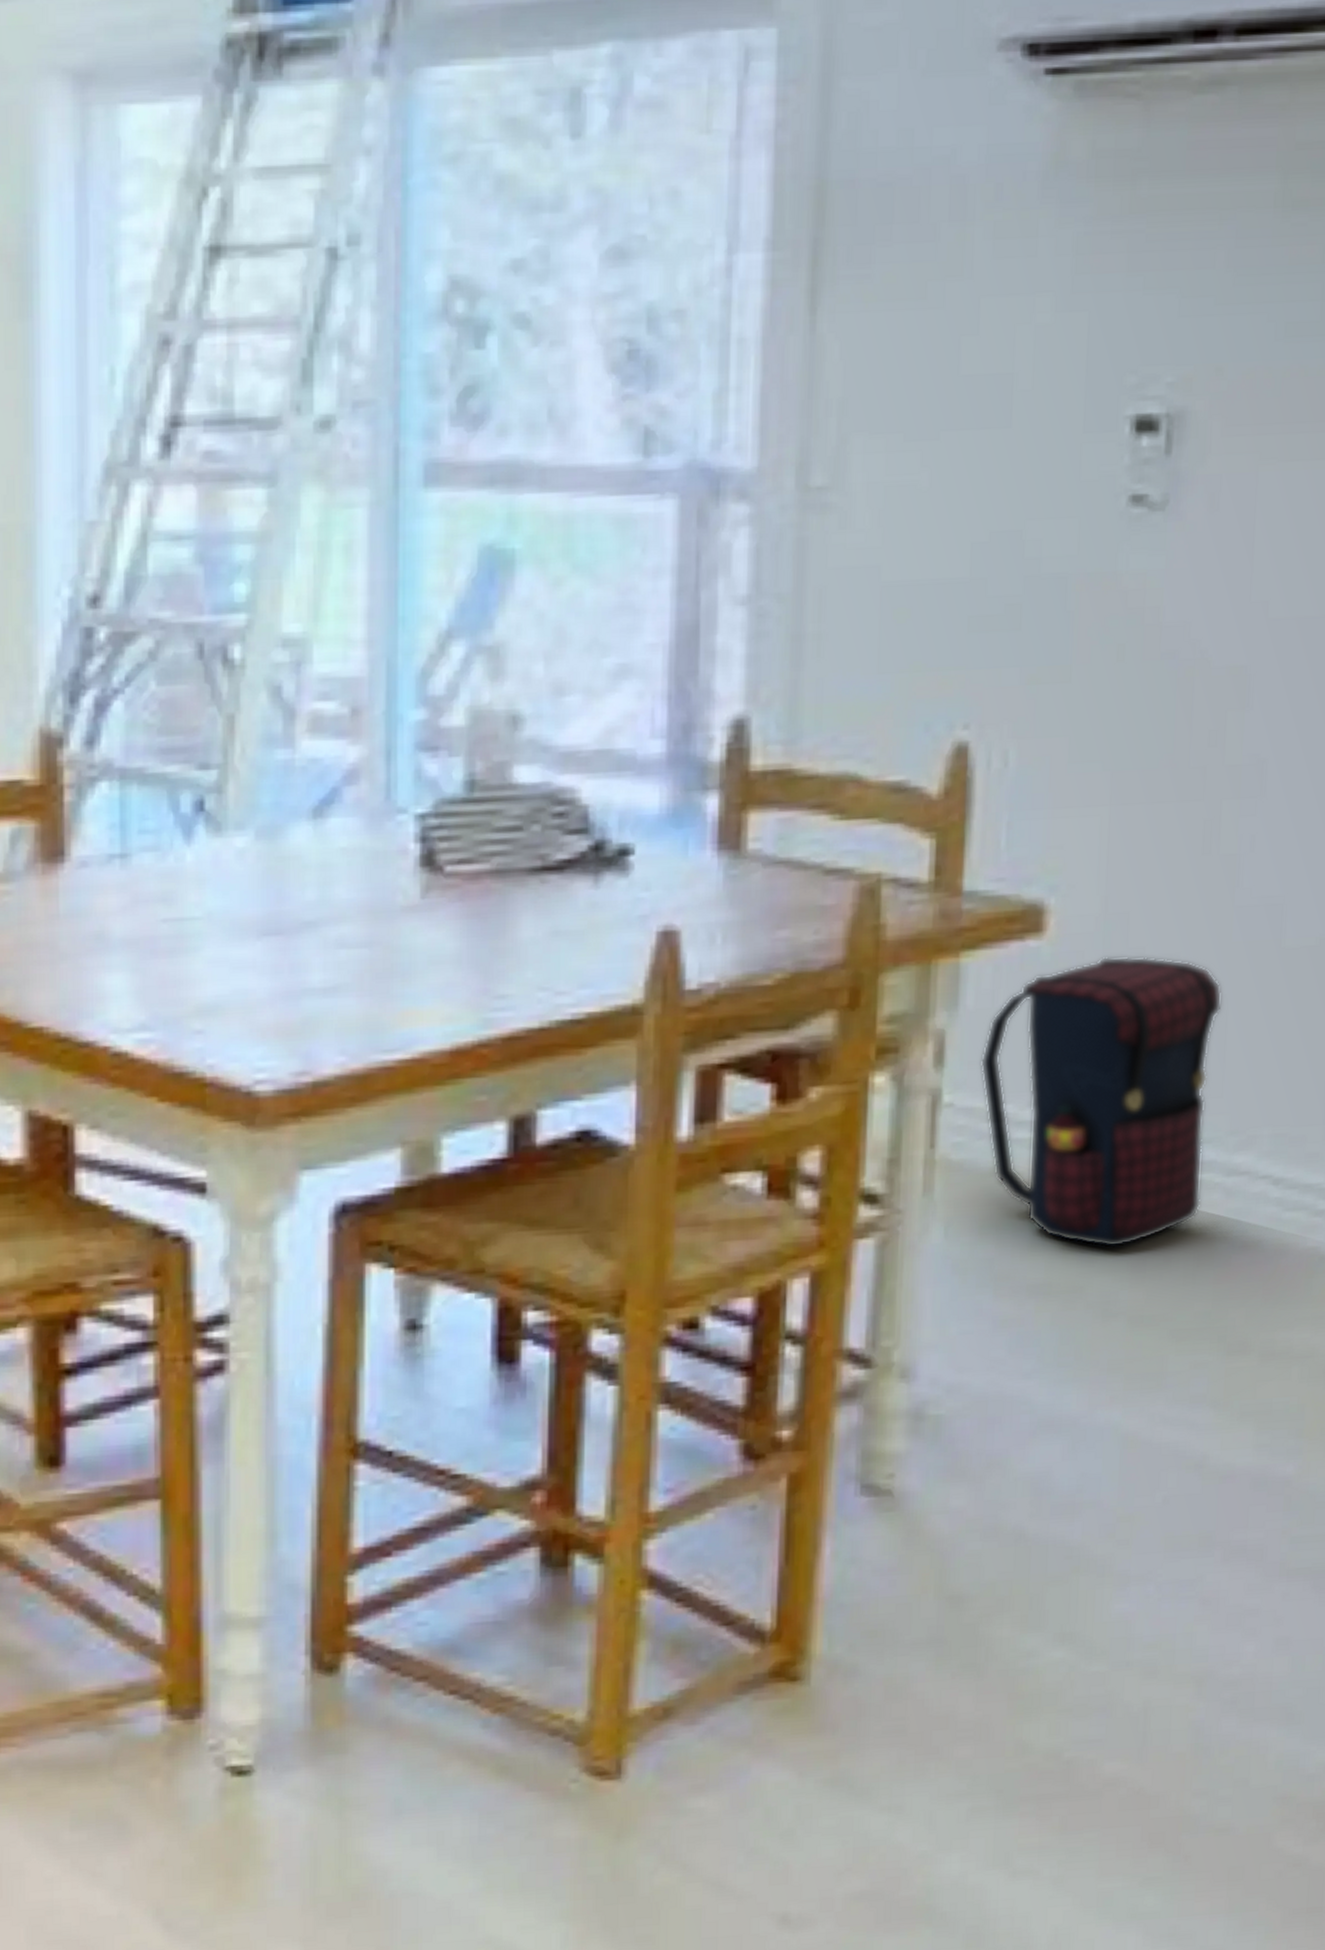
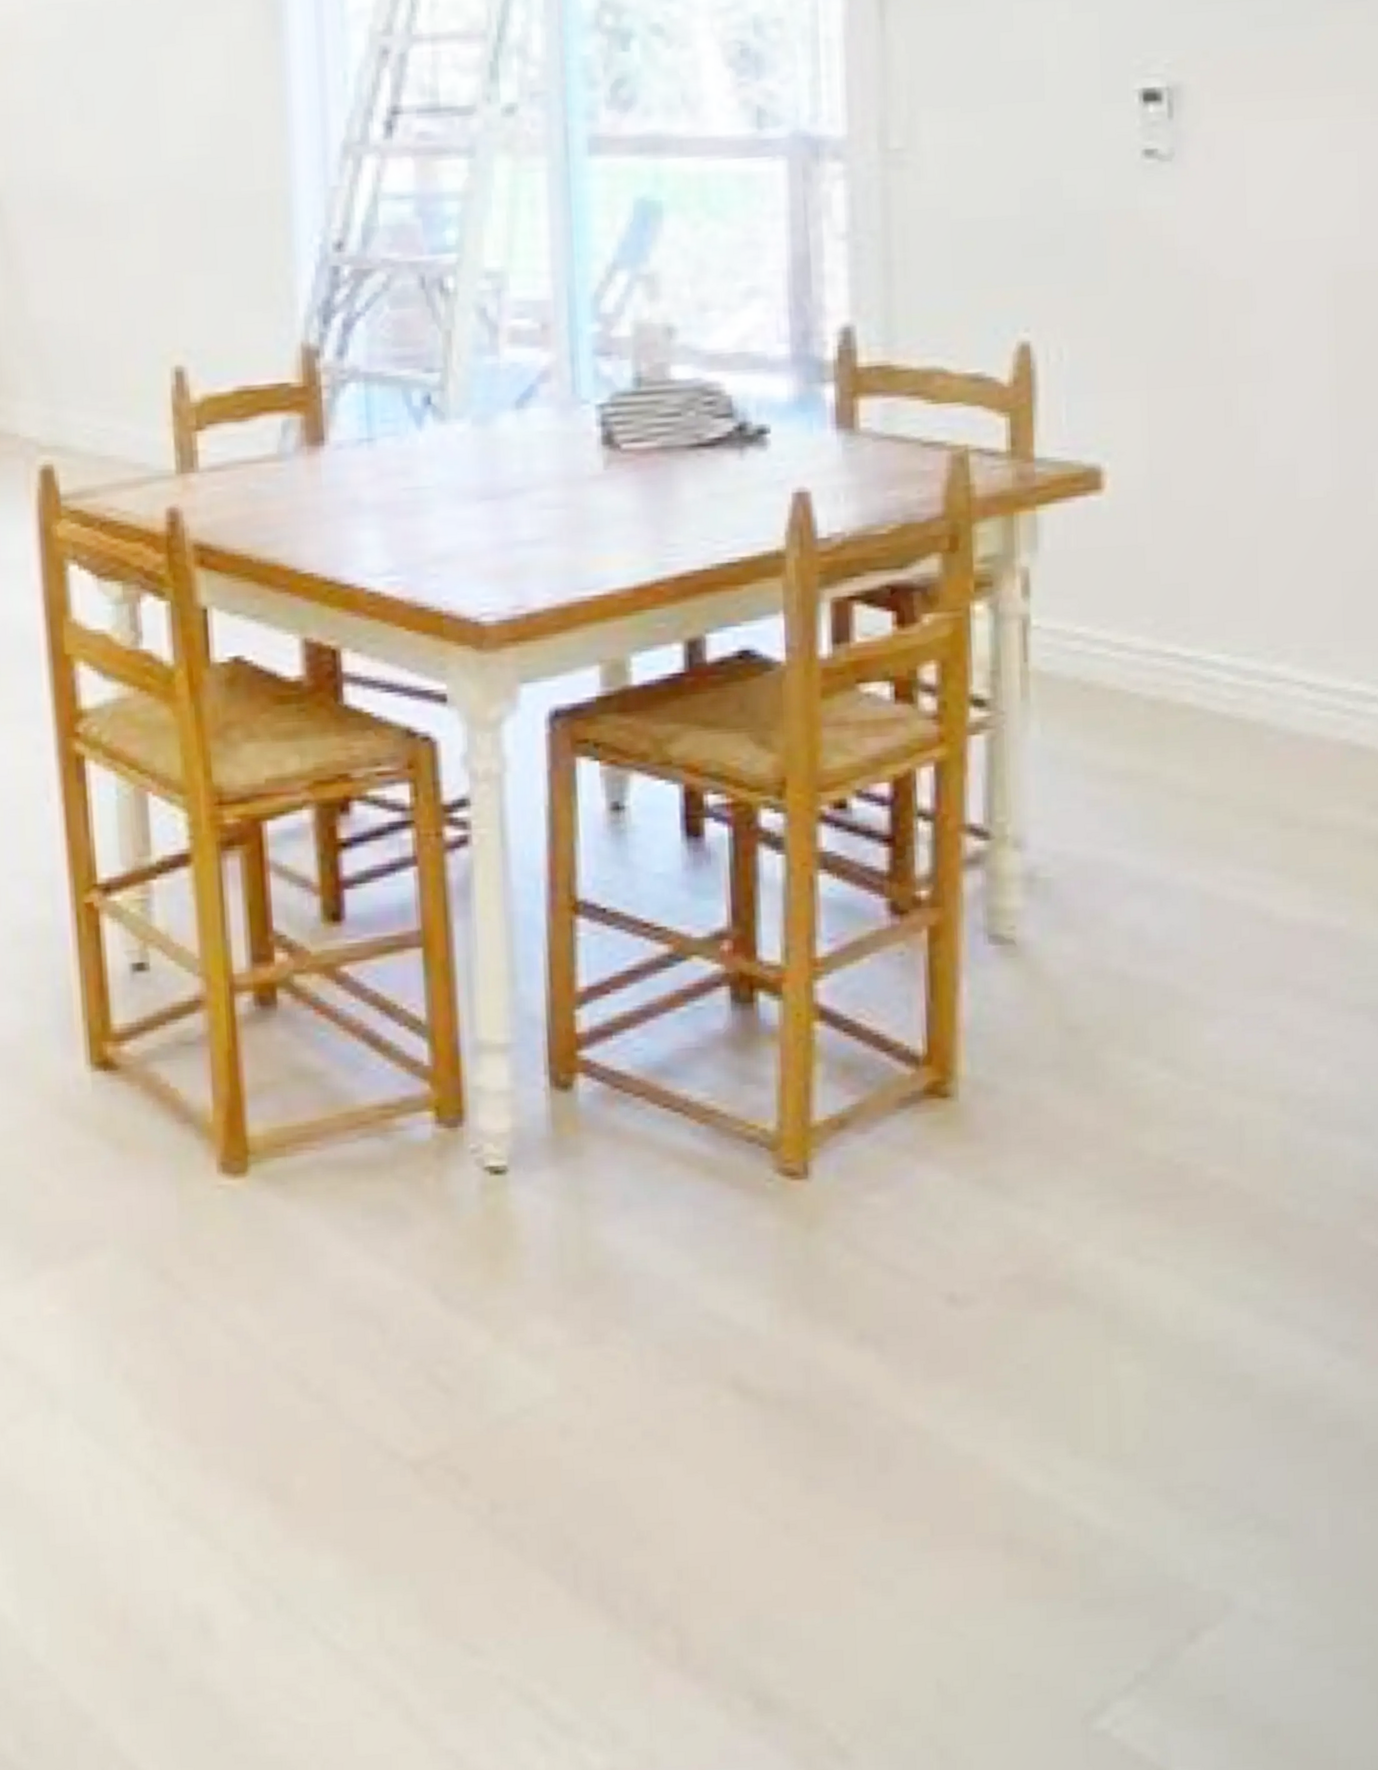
satchel: present [980,956,1223,1248] -> none [1059,507,1252,741]

